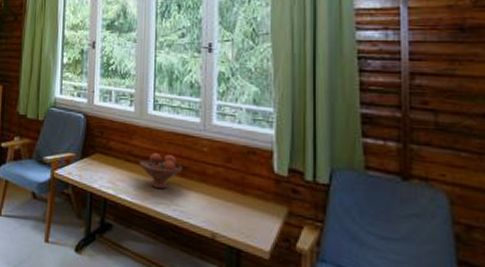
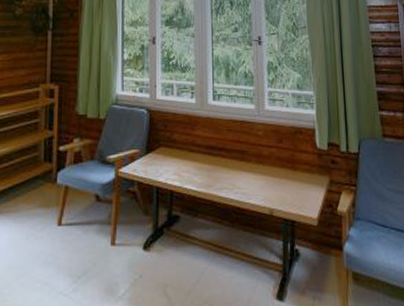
fruit bowl: present [138,152,183,190] -> none [202,140,242,175]

